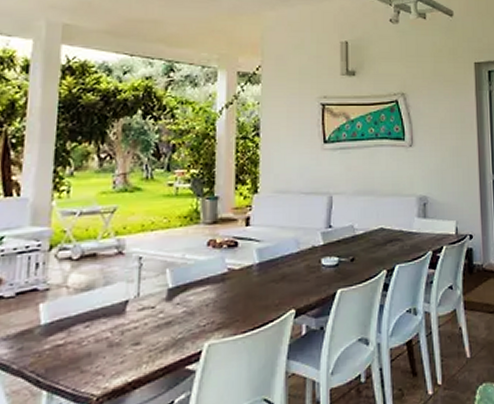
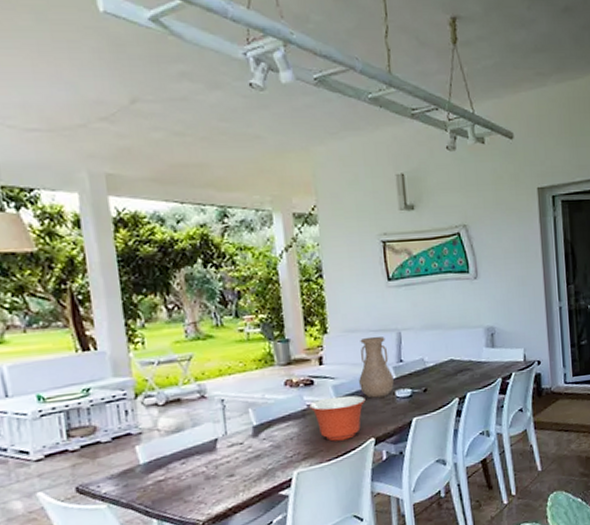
mixing bowl: none [230,260,290,311] -> present [309,395,366,441]
vase: none [285,199,321,265] -> present [359,336,394,398]

